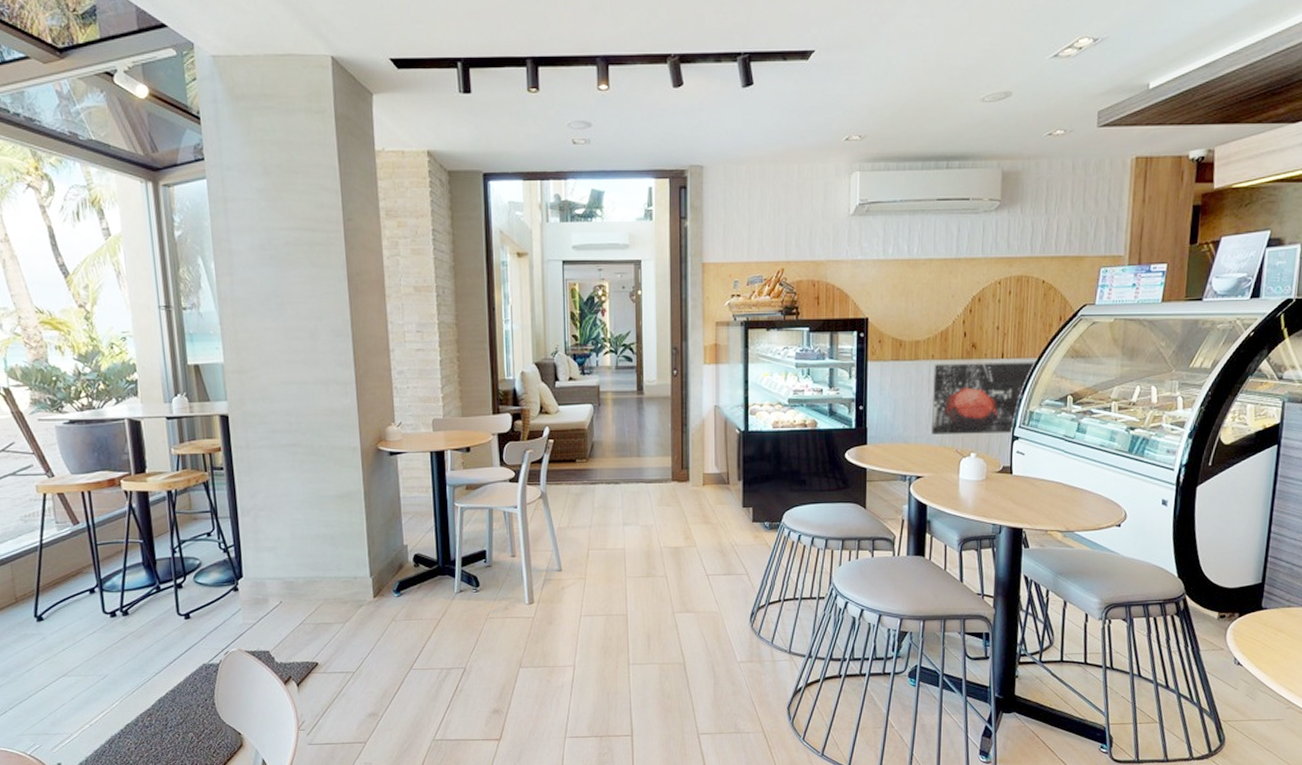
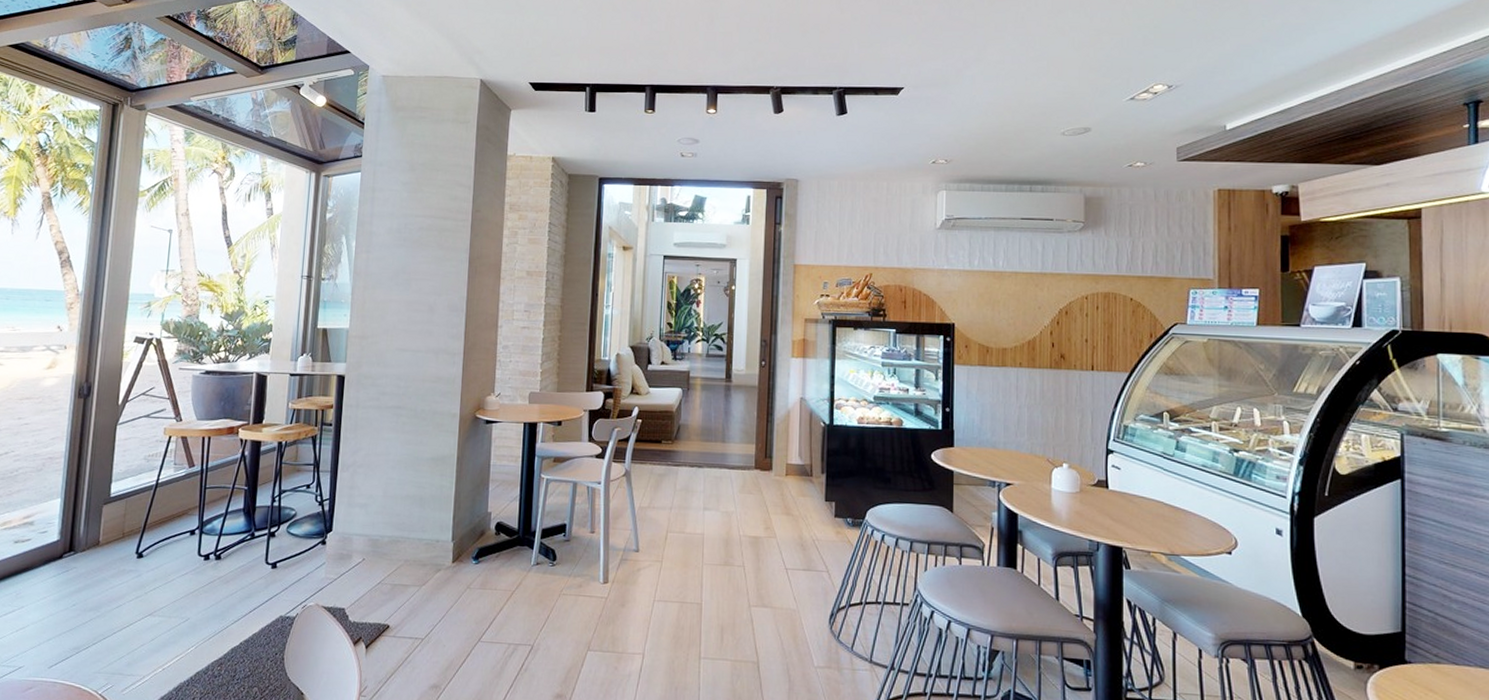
wall art: present [932,362,1037,435] -> none [1021,371,1129,446]

